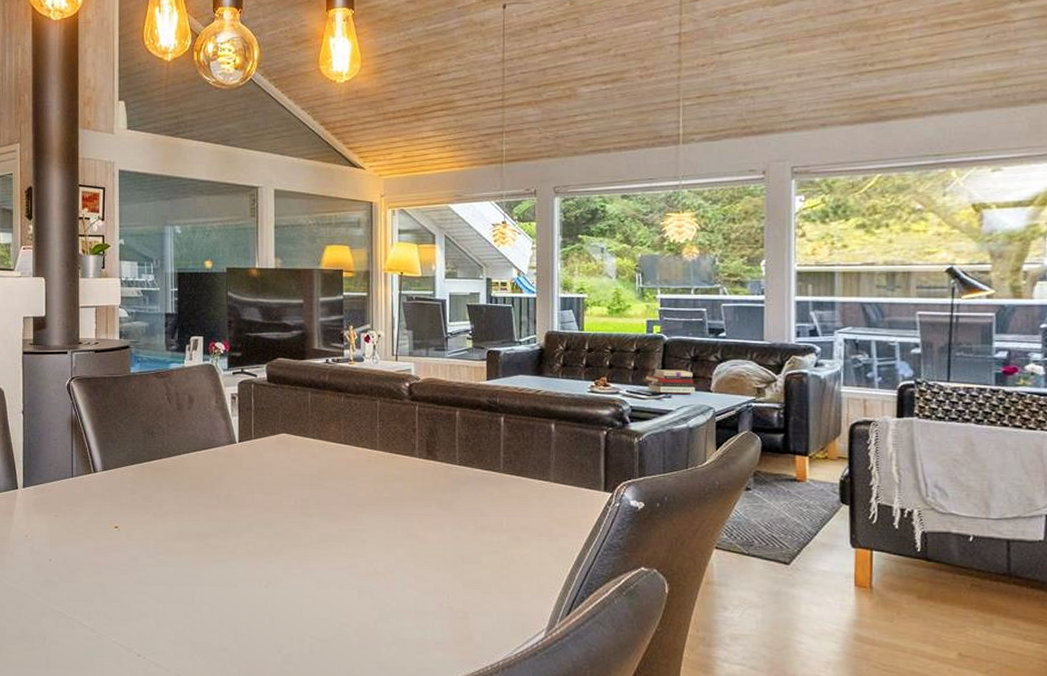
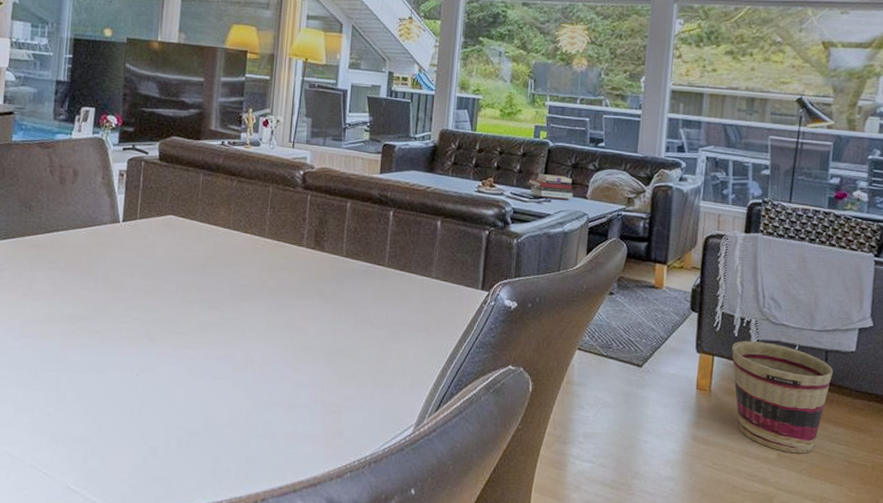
basket: none [893,533,1019,653] -> present [732,341,834,454]

